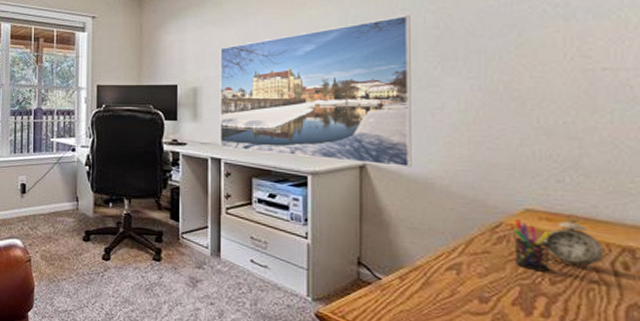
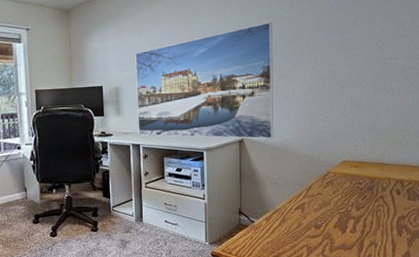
pen holder: present [513,219,552,272] -> none [336,168,358,203]
alarm clock: present [544,212,603,271] -> none [354,160,386,198]

